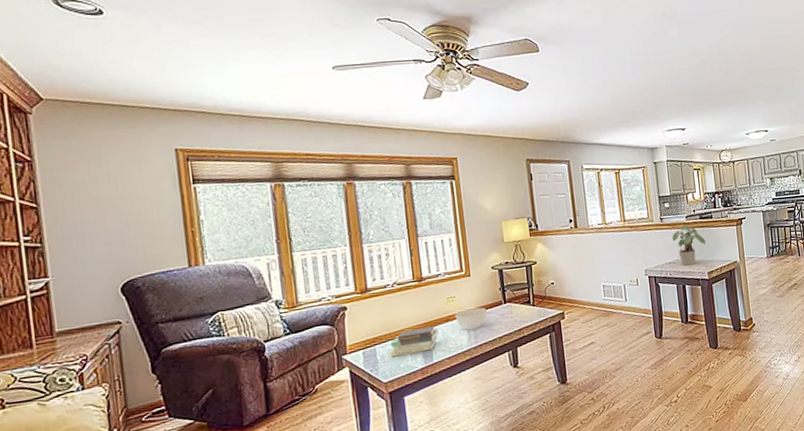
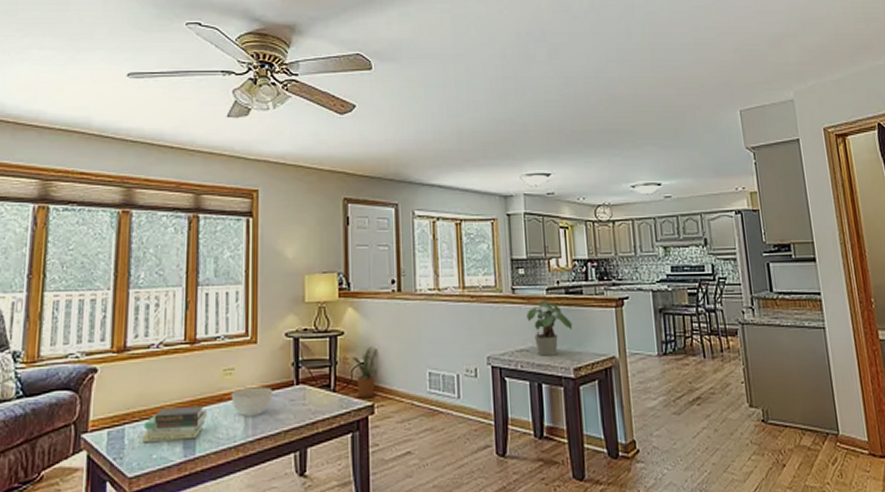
house plant: none [544,271,565,309] -> present [351,347,378,399]

